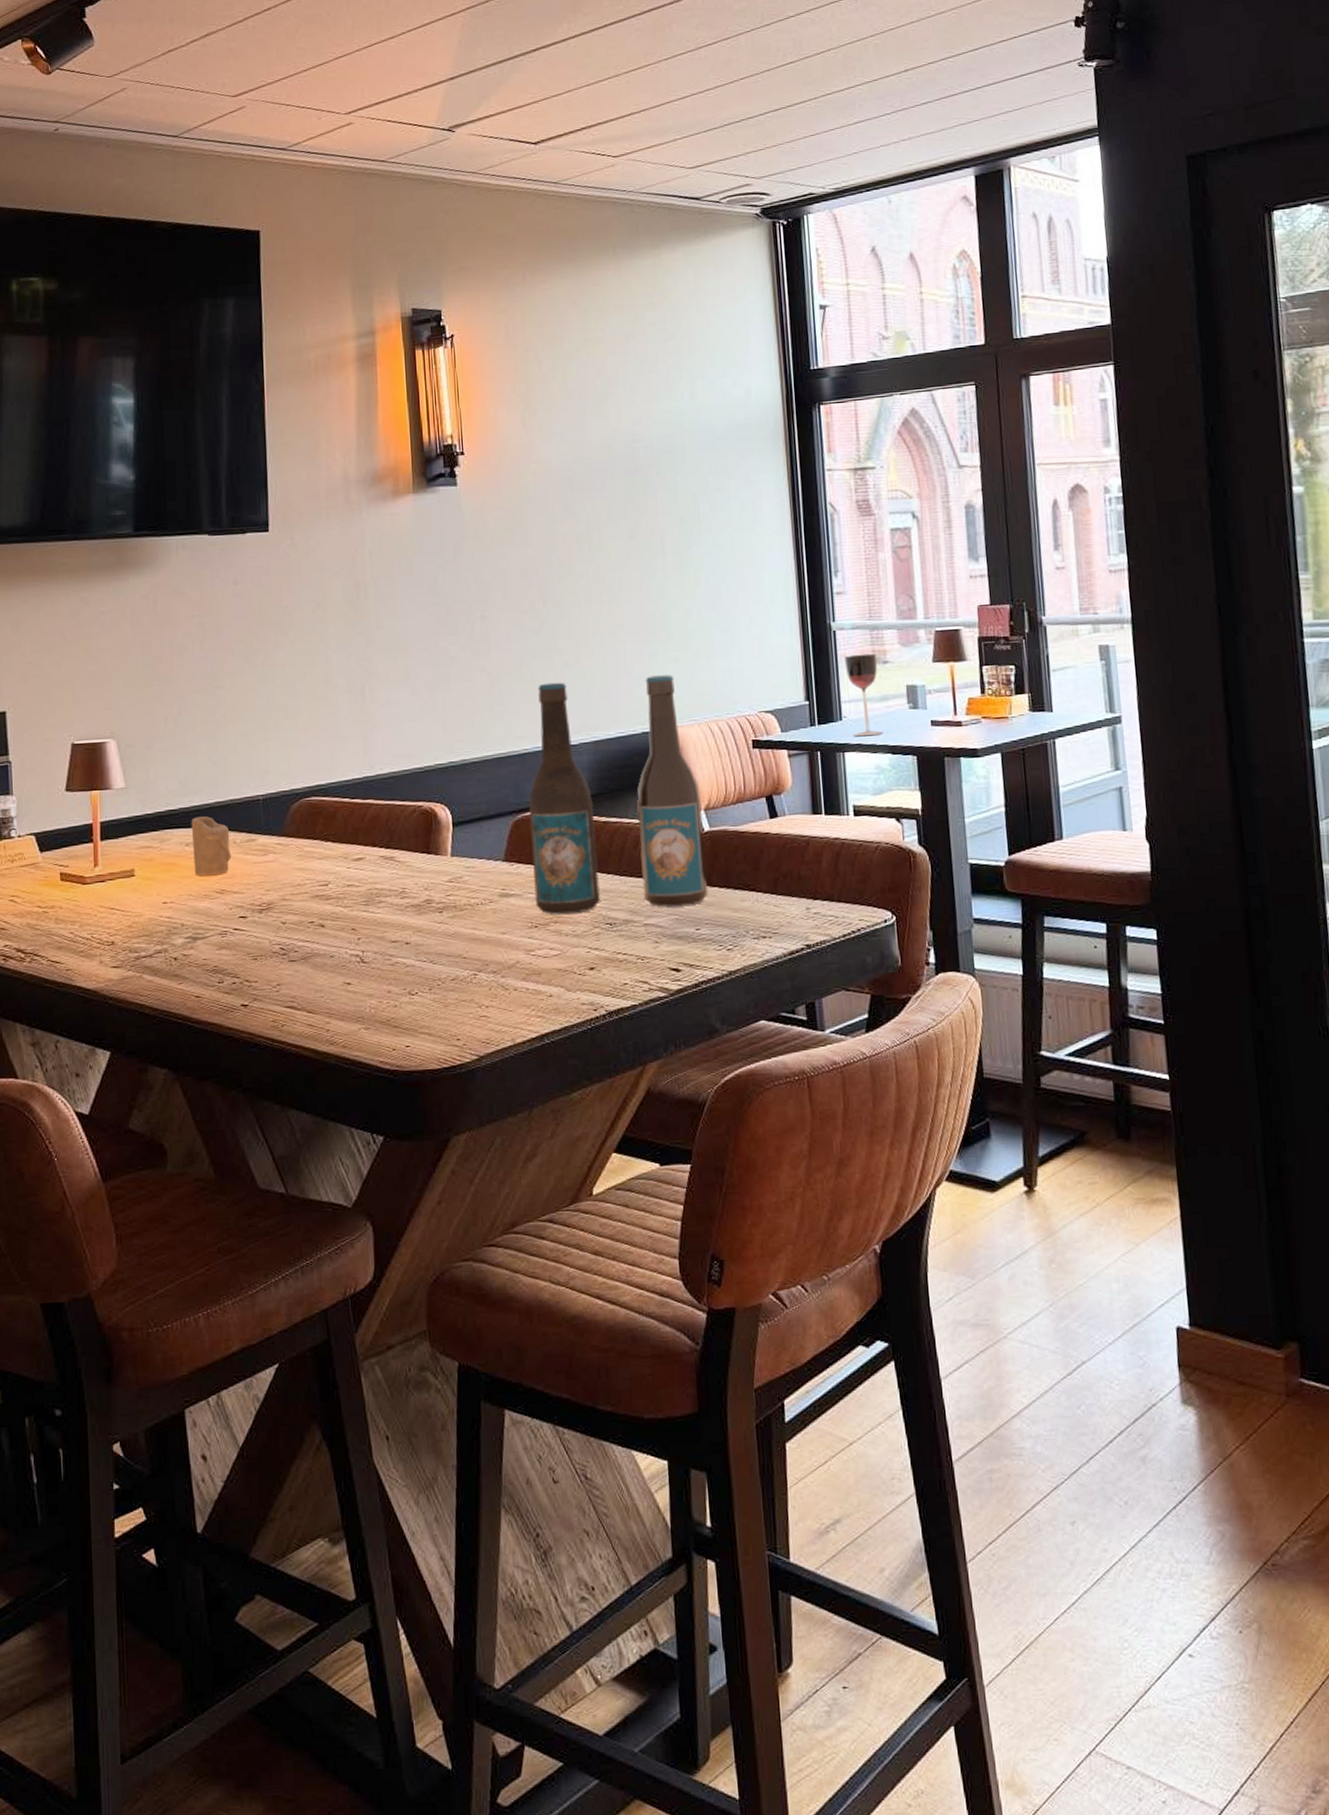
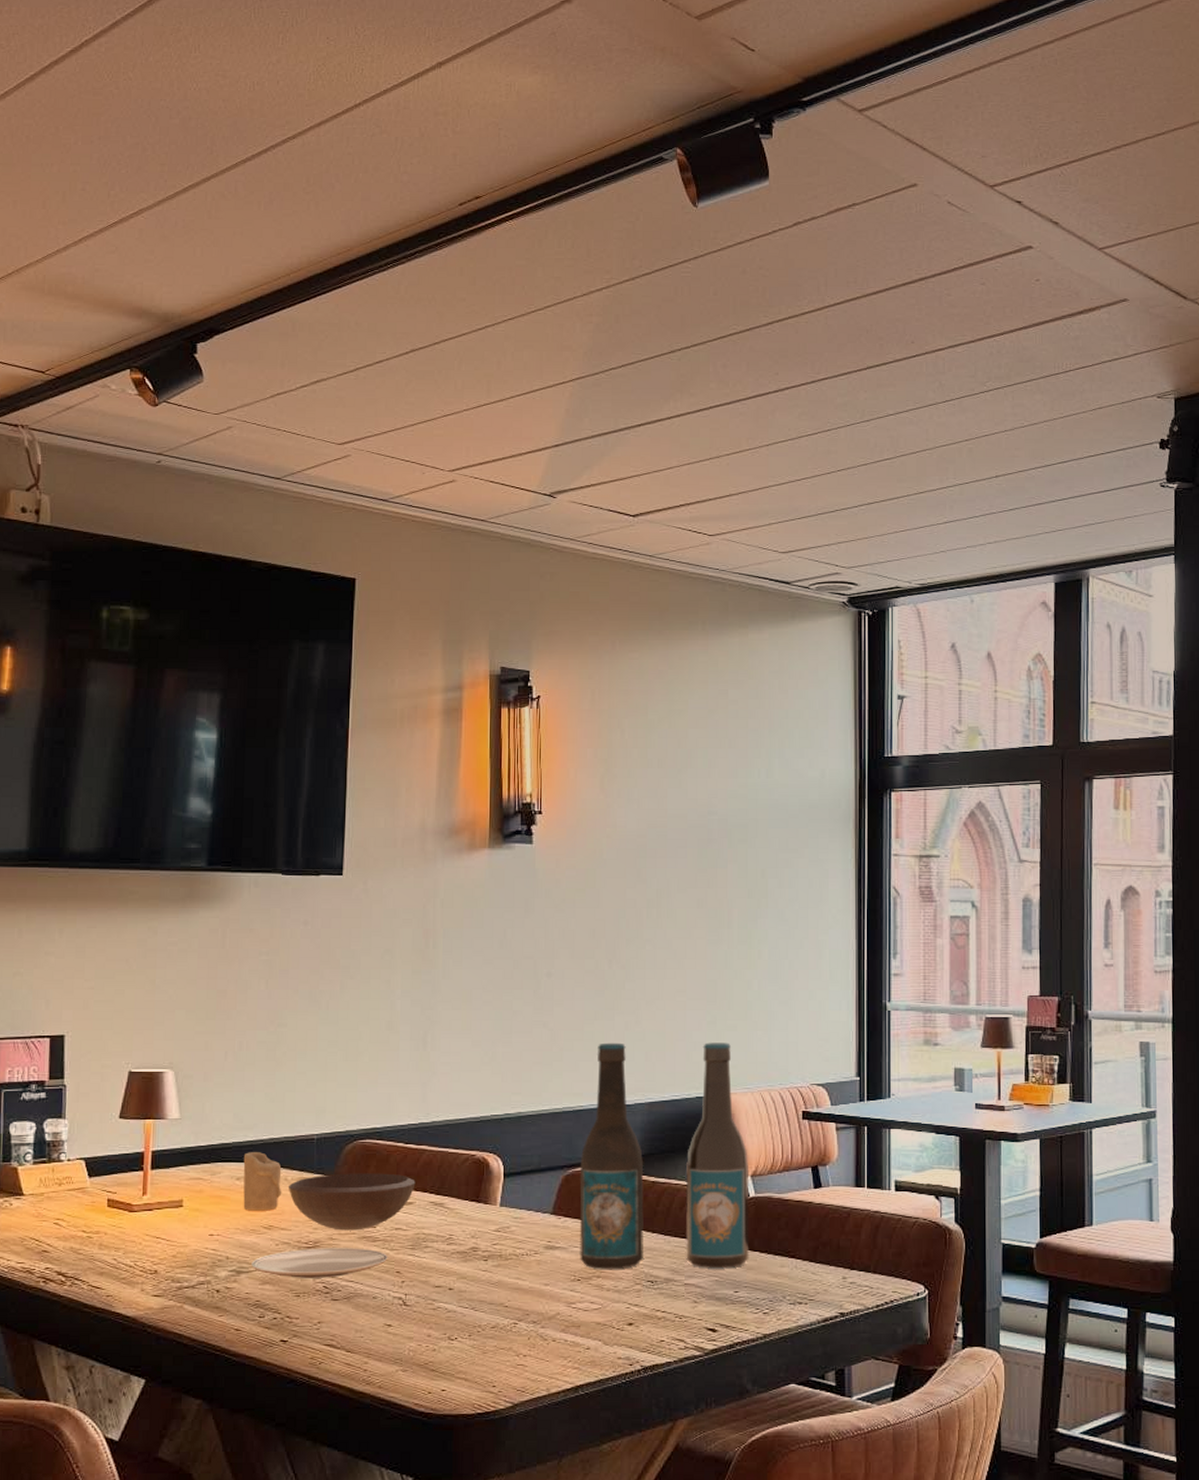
plate: none [207,907,342,941] -> present [251,1248,388,1278]
bowl: none [237,830,365,891] -> present [288,1173,416,1231]
wineglass: present [844,653,884,737] -> none [897,1035,929,1115]

